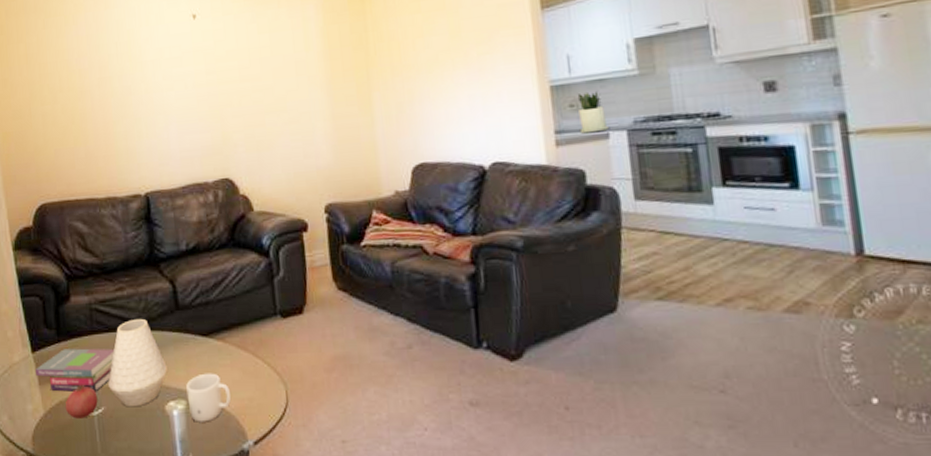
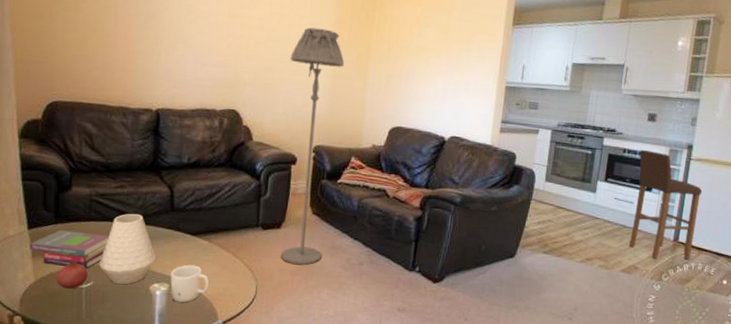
floor lamp: none [280,64,359,358] -> present [281,27,345,265]
planter: present [577,90,610,134] -> none [519,96,541,128]
bar stool: none [764,132,893,287] -> present [629,149,703,260]

